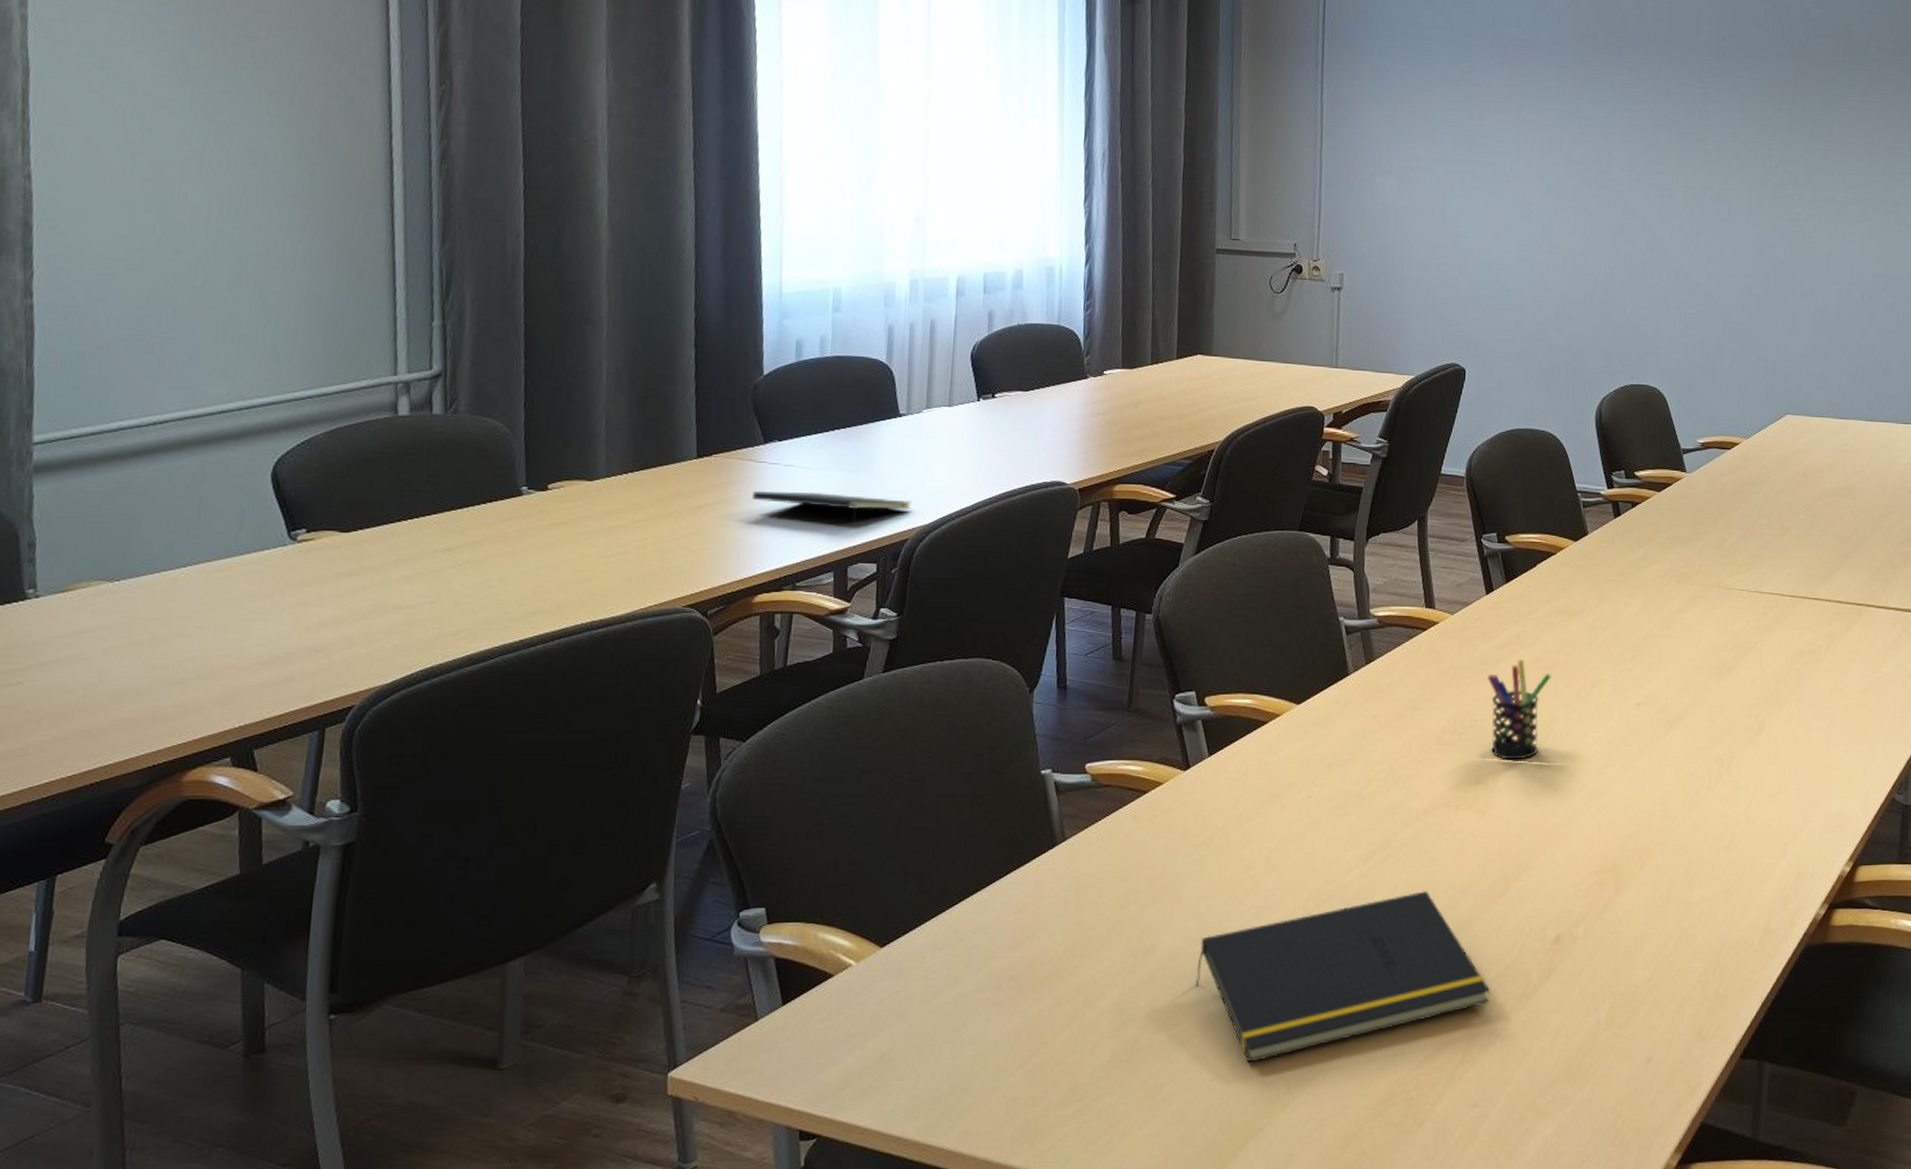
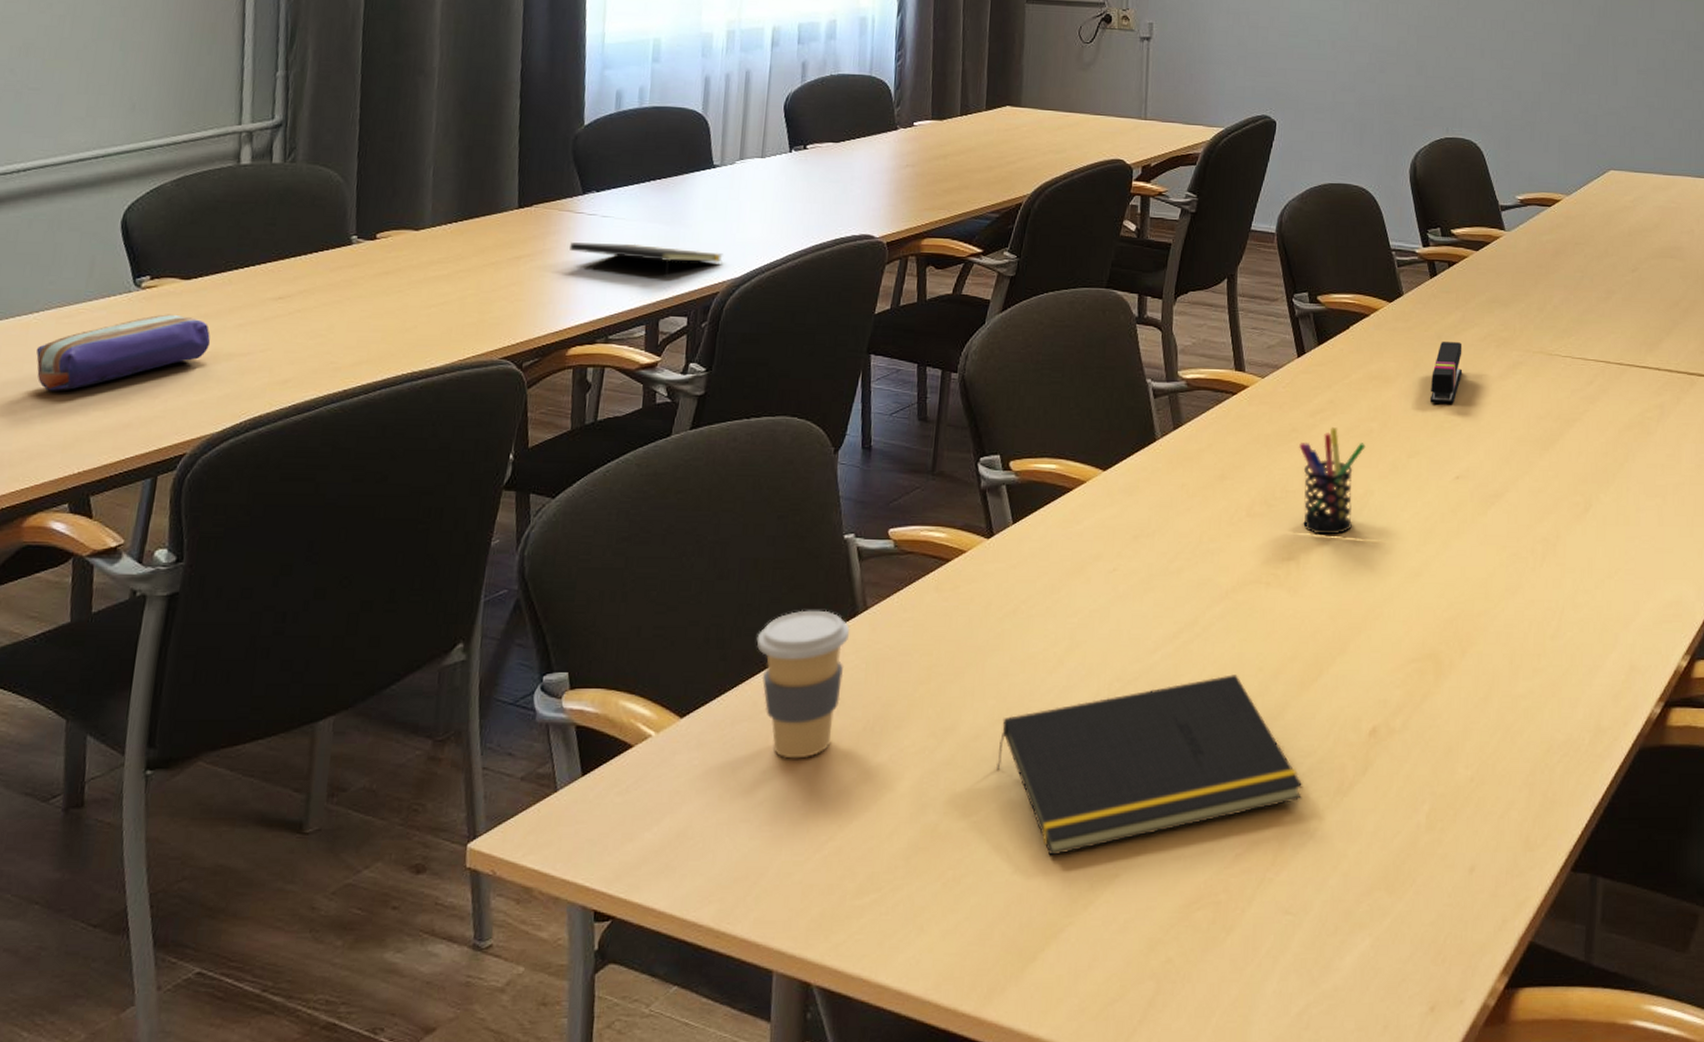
pencil case: none [186,567,376,646] -> present [36,314,211,391]
coffee cup: none [955,842,1049,983] -> present [756,610,850,759]
stapler: none [1612,577,1645,636] -> present [1429,341,1463,404]

